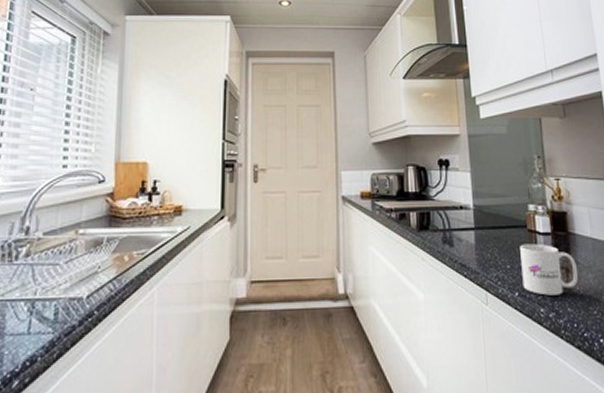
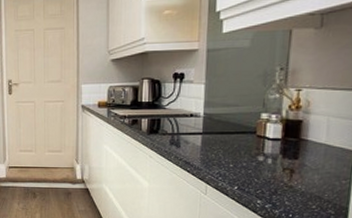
mug: present [520,243,579,296] -> none [243,147,304,191]

